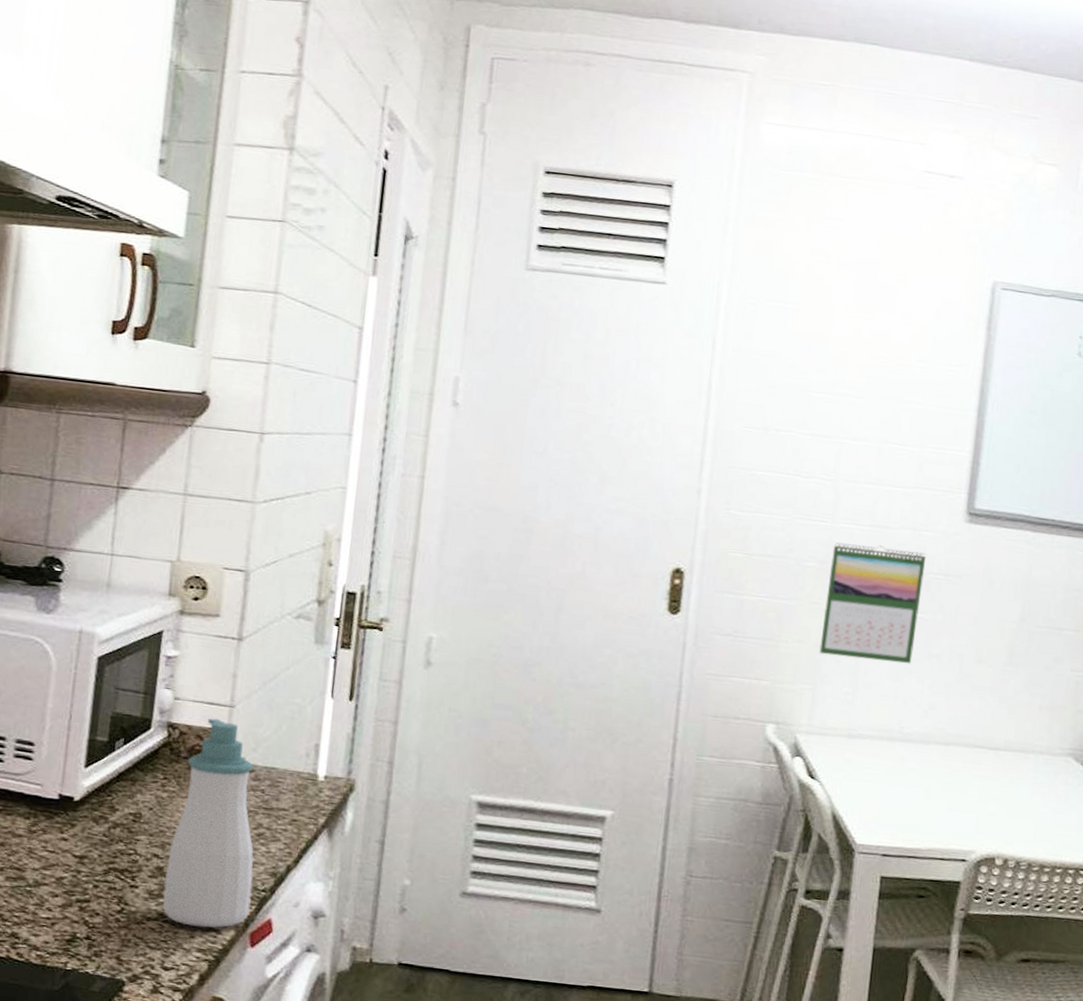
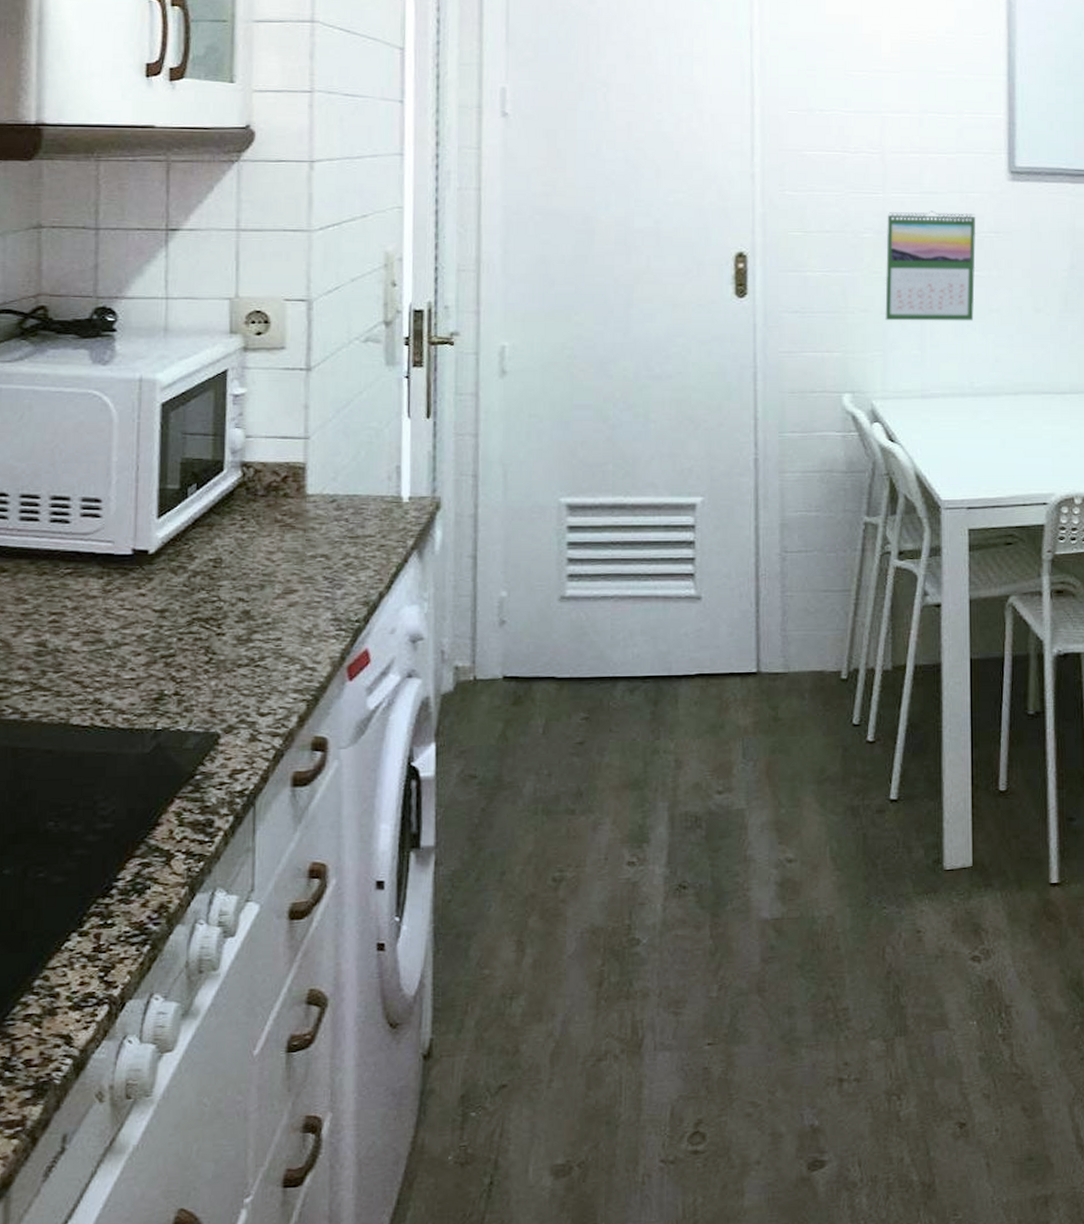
soap bottle: present [162,718,254,928] -> none [252,452,345,667]

